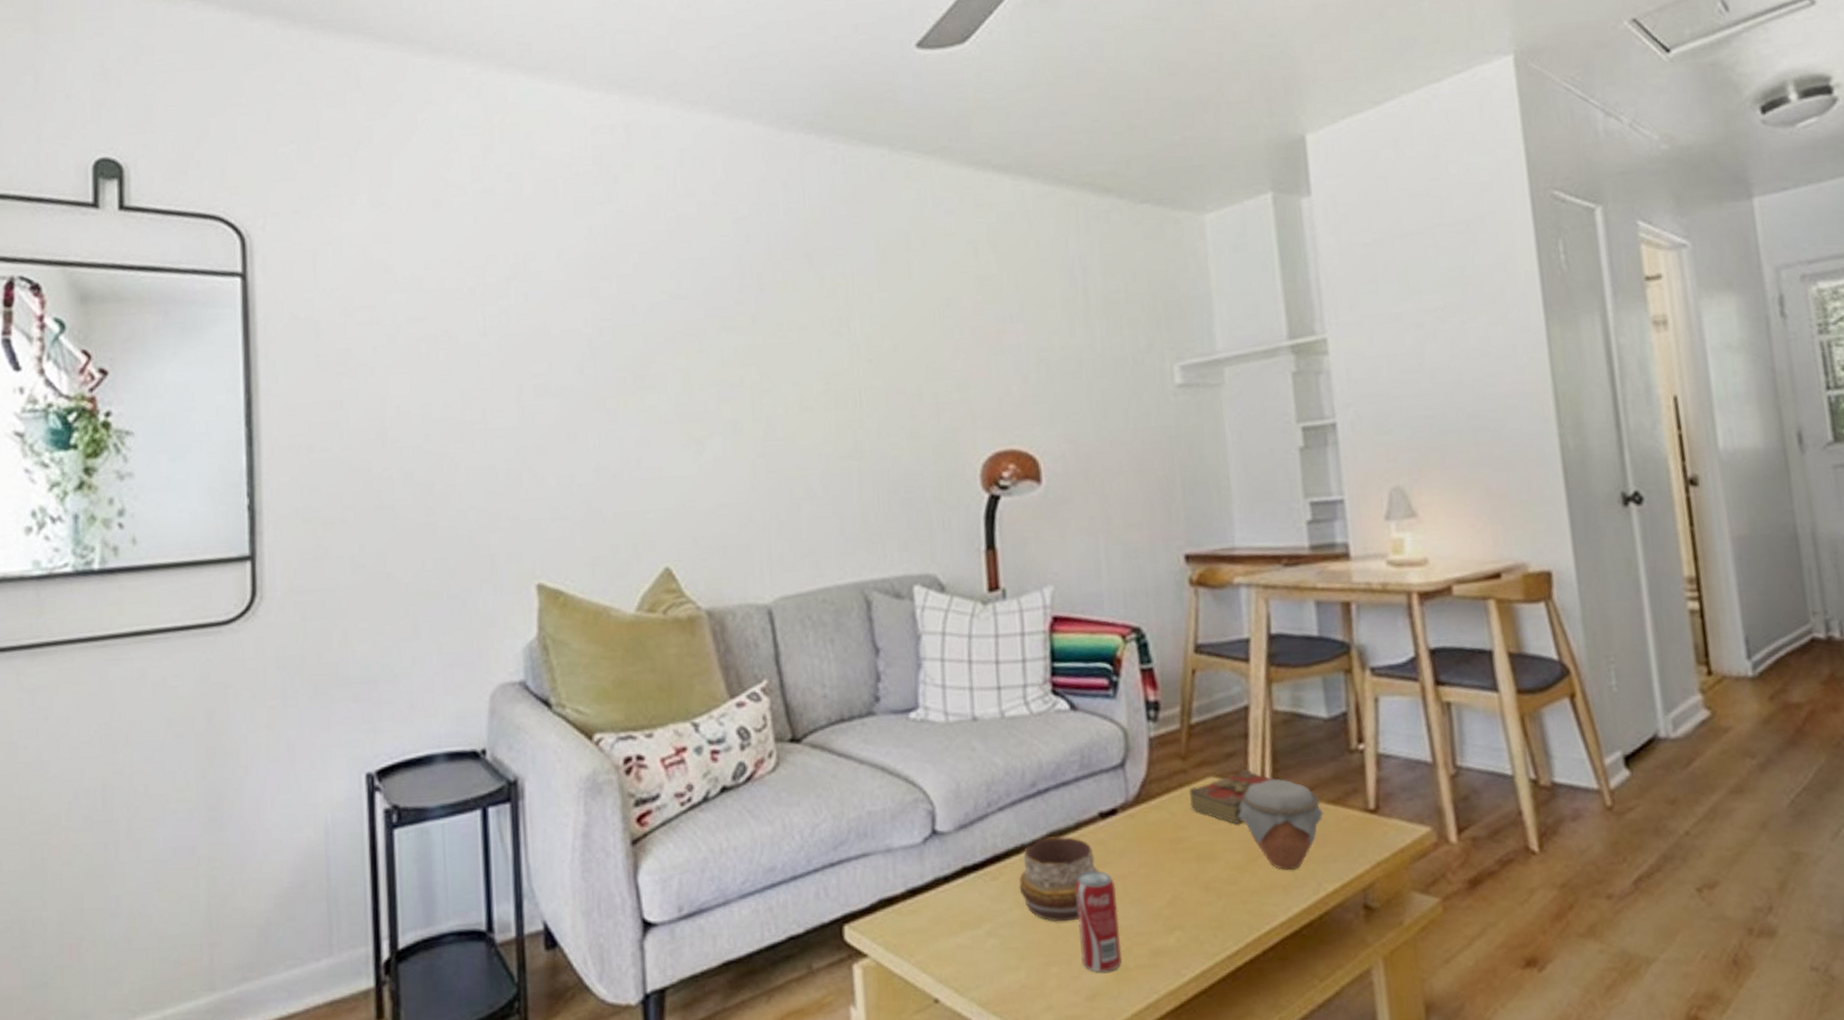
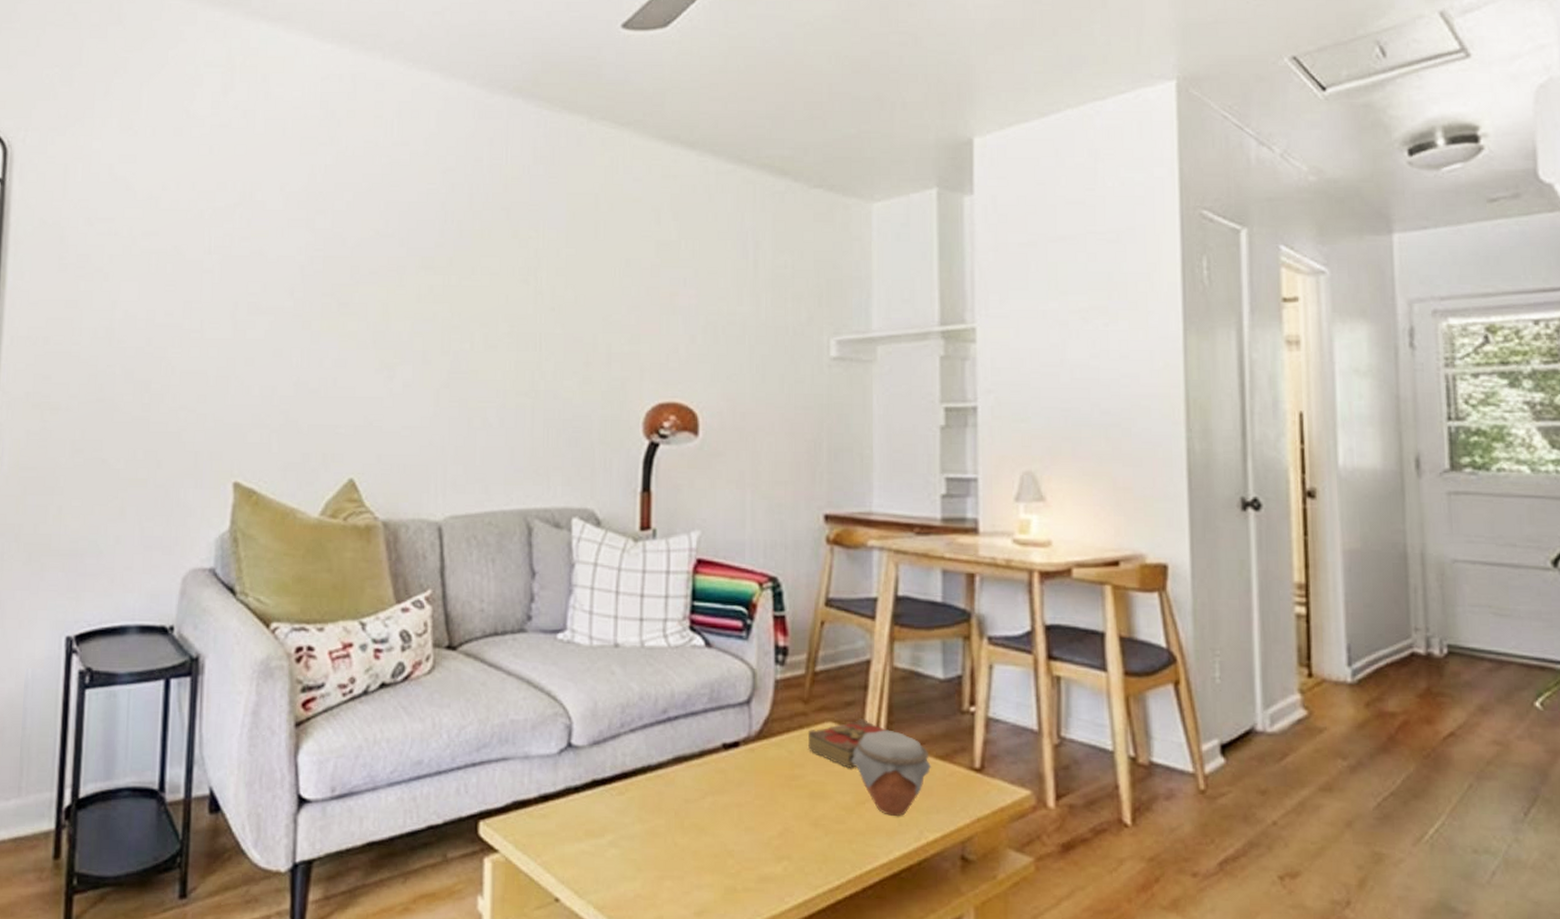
decorative bowl: present [1019,836,1099,922] -> none [642,761,717,841]
beverage can: present [1075,870,1123,973] -> none [694,796,732,891]

